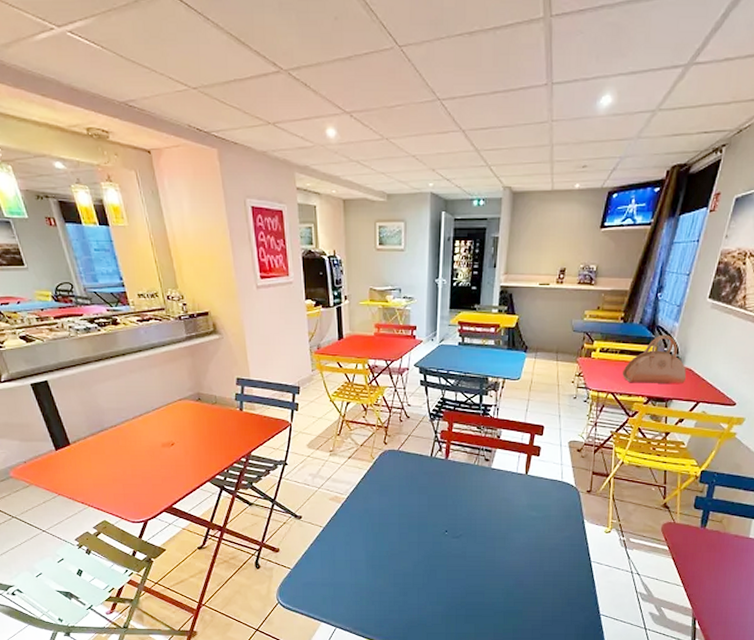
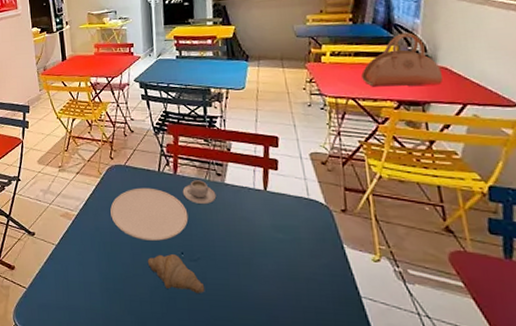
plate: none [381,472,455,521] -> present [110,188,189,241]
croissant: none [413,532,464,565] -> present [147,254,205,293]
teacup: none [452,465,483,487] -> present [182,180,217,204]

